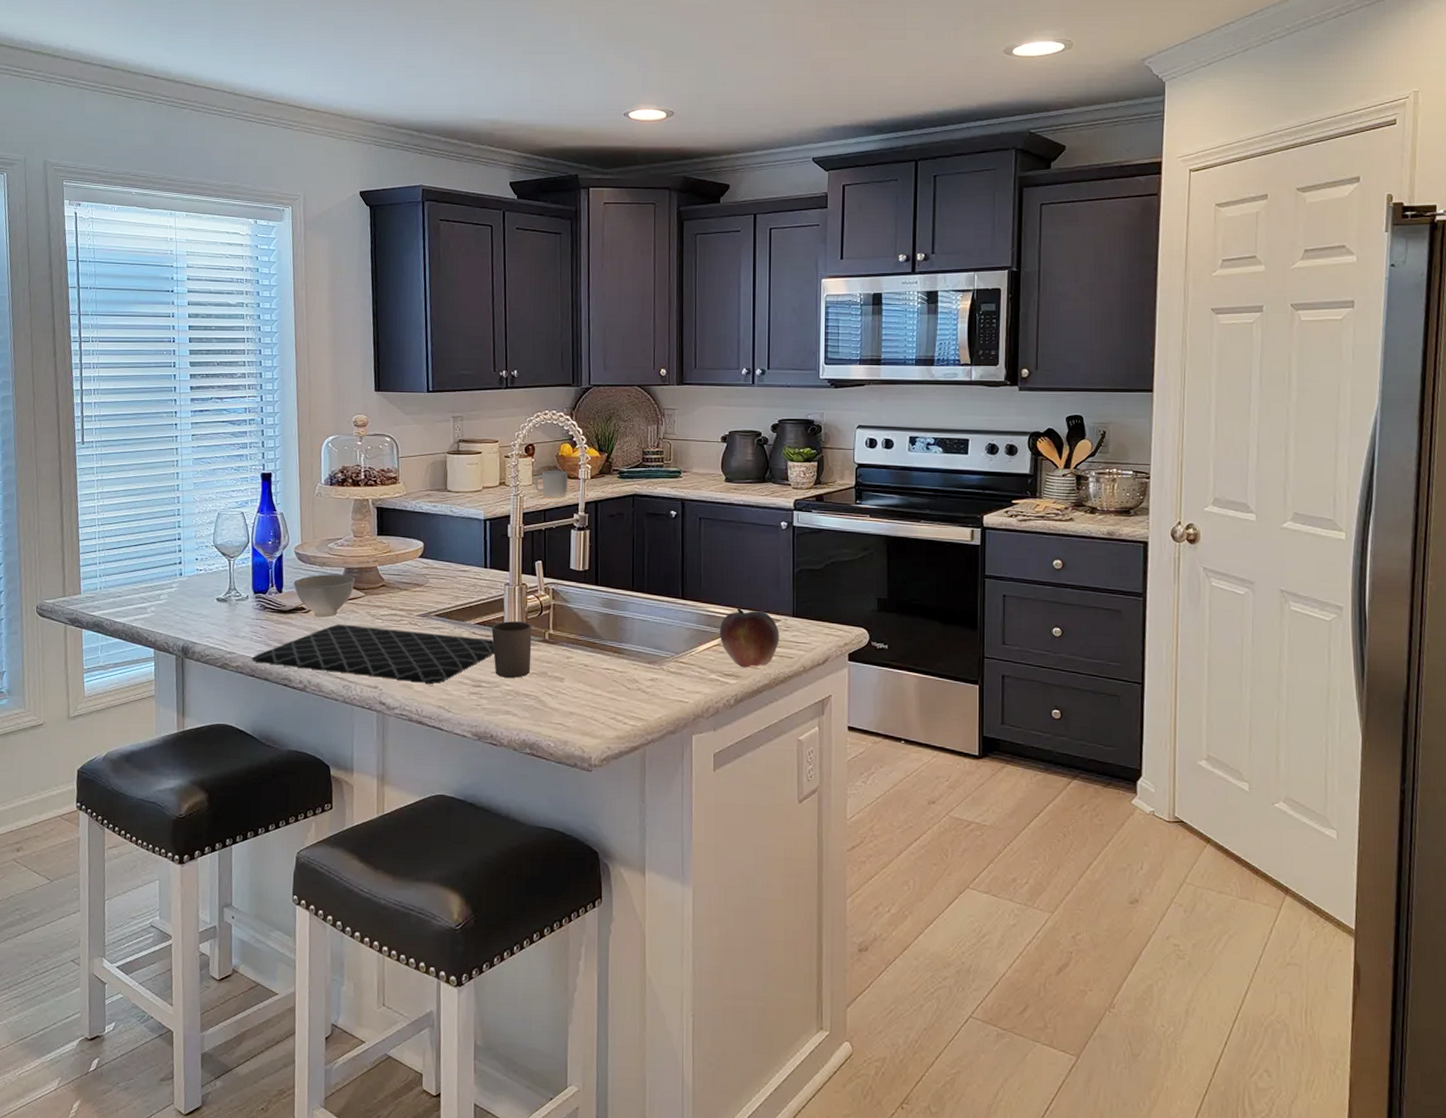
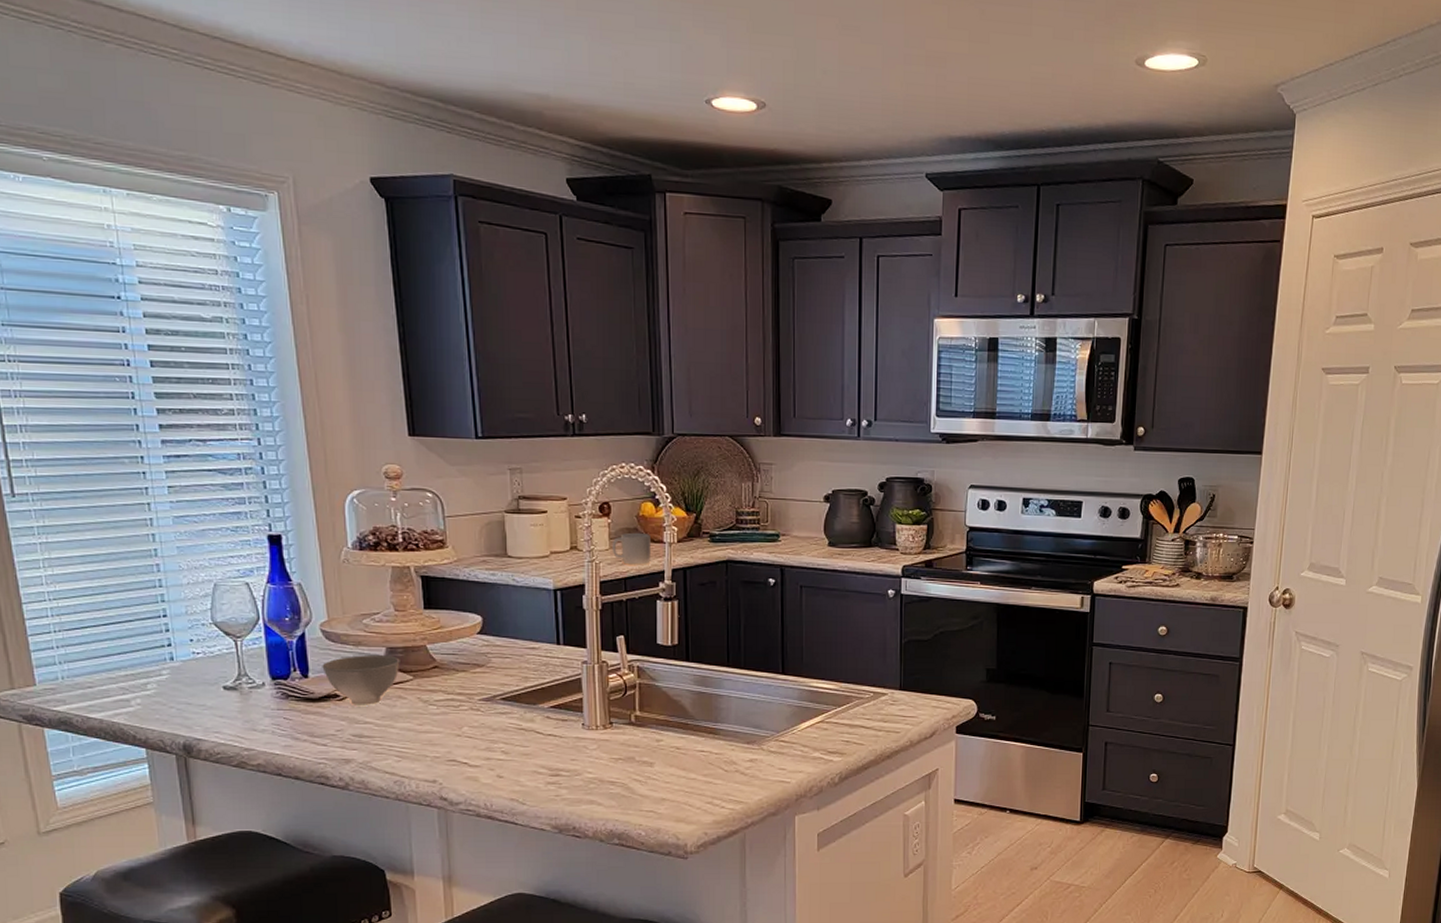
placemat: present [251,624,495,683] -> none [276,712,573,774]
mug: present [491,621,532,678] -> none [569,703,616,765]
fruit: present [719,608,779,668] -> none [822,682,886,744]

